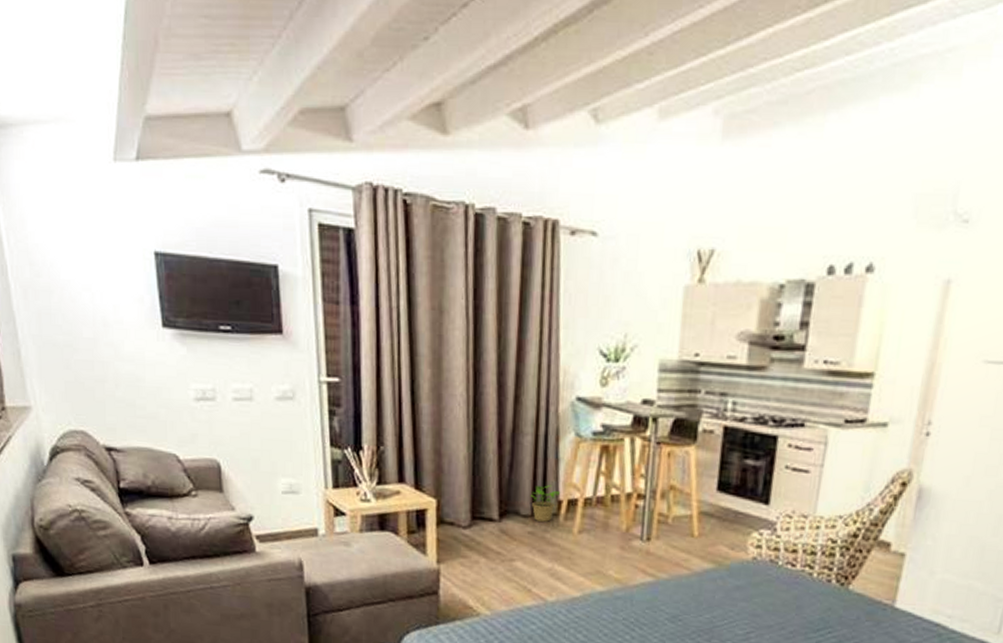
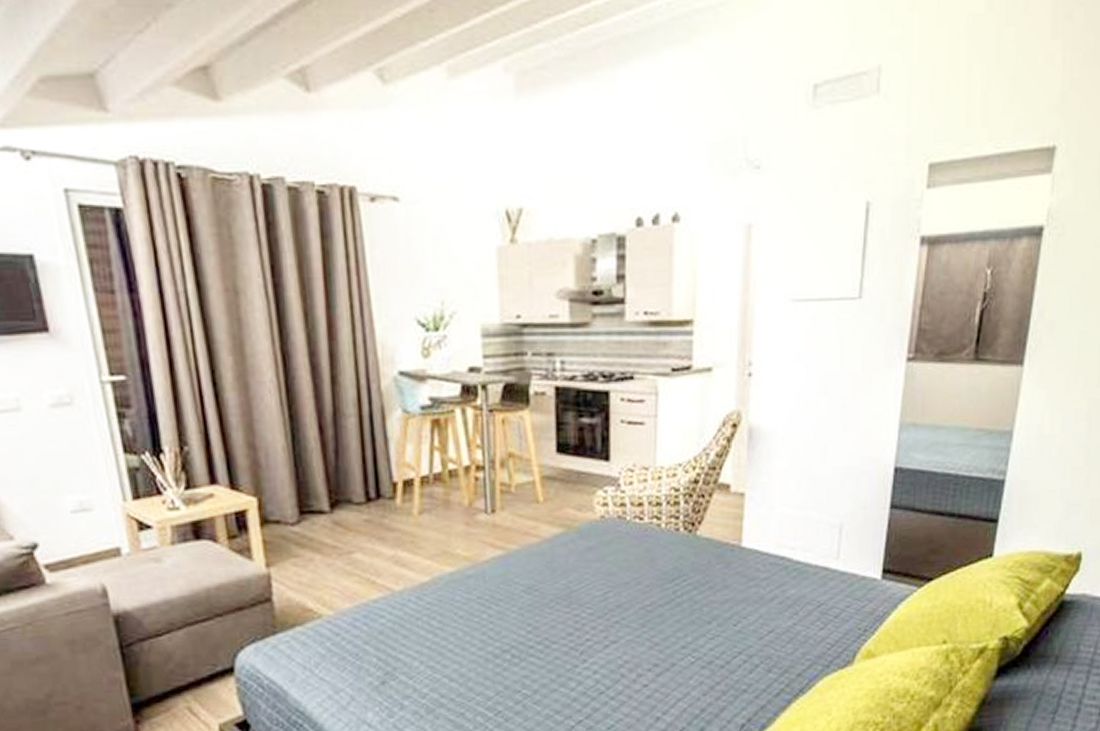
potted plant: present [530,484,561,522] -> none [361,466,395,507]

